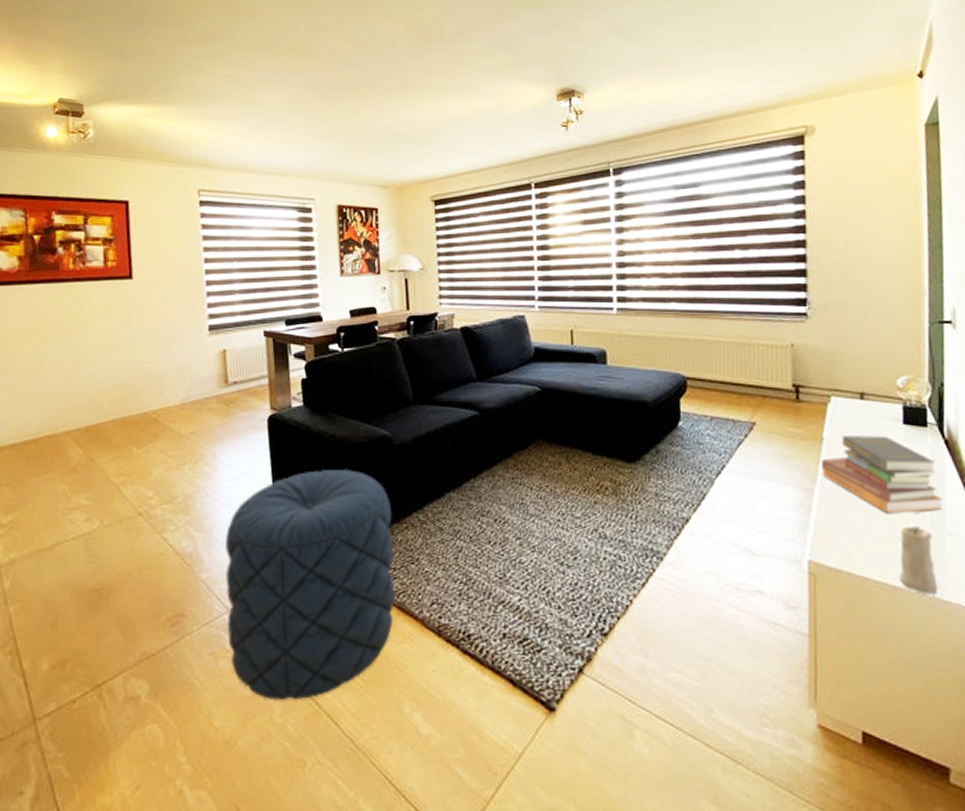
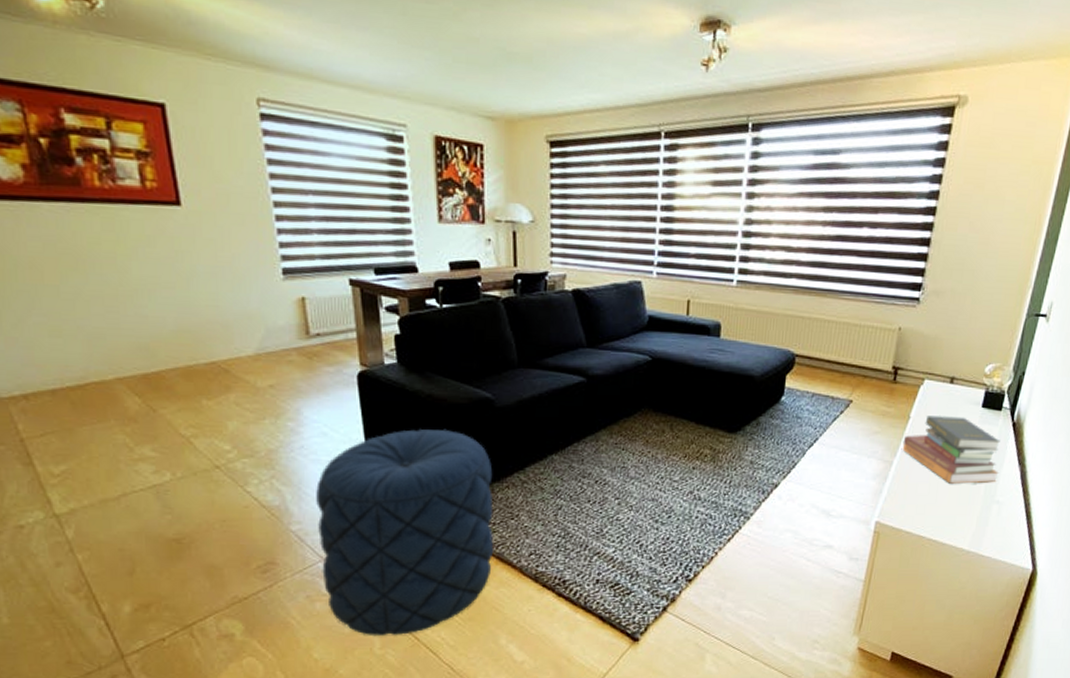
candle: present [899,526,938,595] -> none [947,495,983,550]

